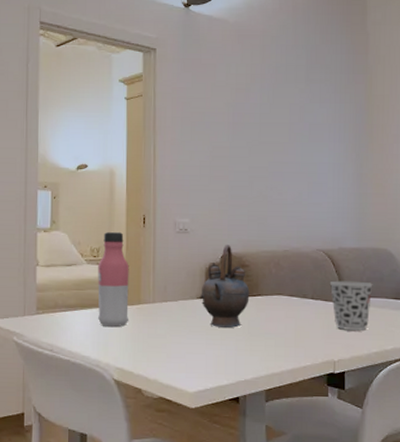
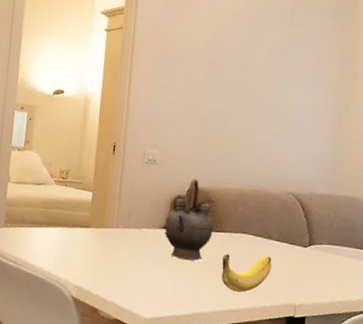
water bottle: present [98,231,129,328] -> none [62,155,96,248]
banana: none [261,315,309,355] -> present [221,254,272,293]
cup: present [329,280,373,330] -> none [297,225,343,278]

